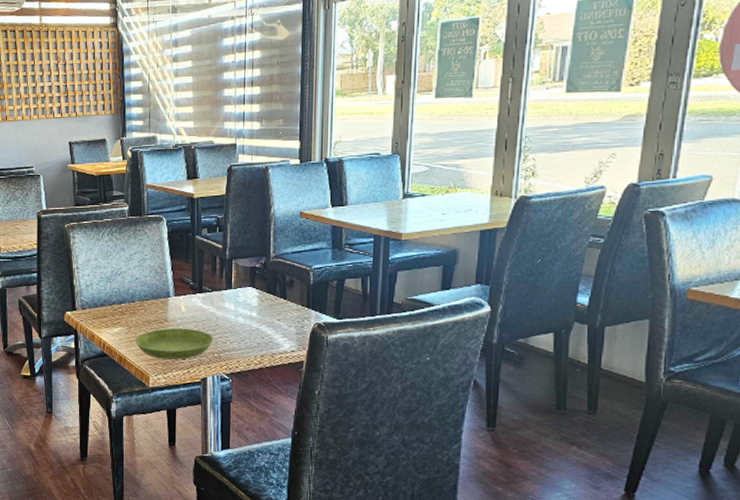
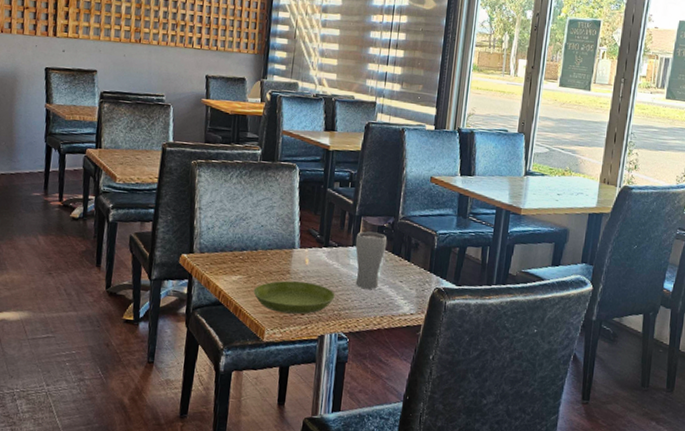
drinking glass: none [228,273,261,330] -> present [355,231,387,289]

